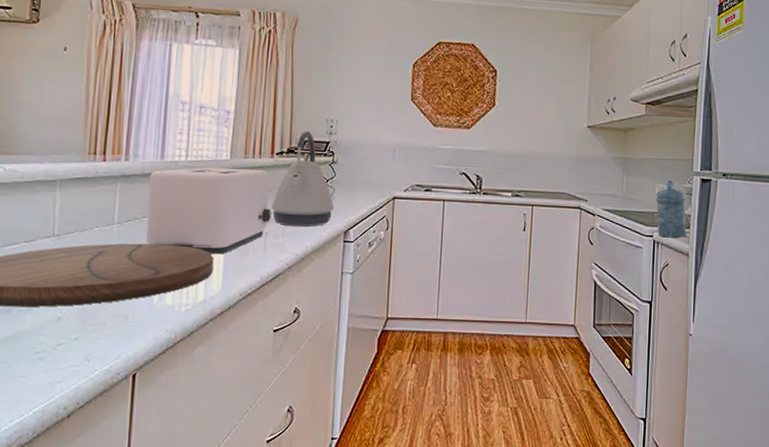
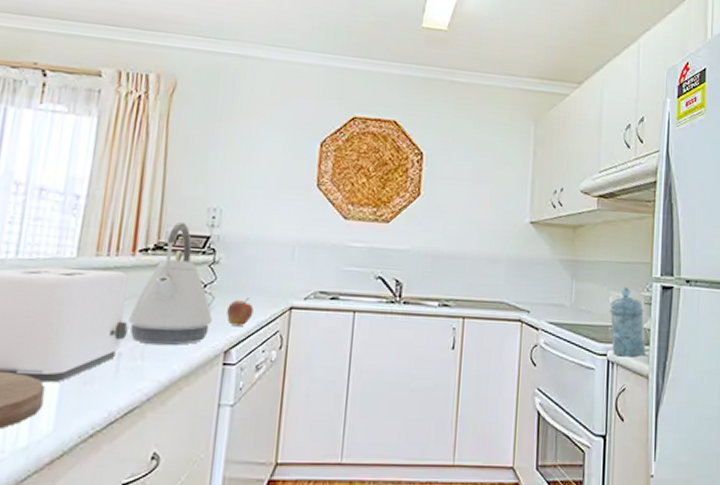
fruit: none [345,190,365,212] -> present [227,297,254,326]

